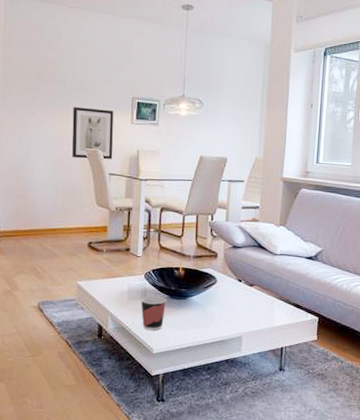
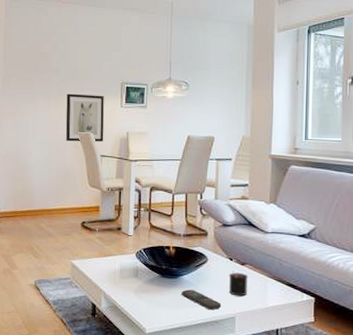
cup: present [141,295,167,330] -> none [133,274,159,310]
remote control: none [189,310,230,331] -> present [181,289,222,311]
candle: none [237,291,256,317] -> present [229,270,249,296]

